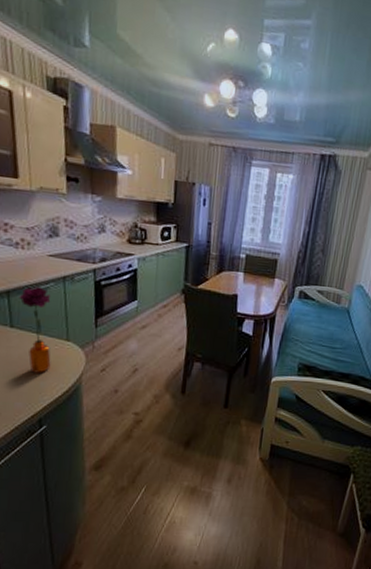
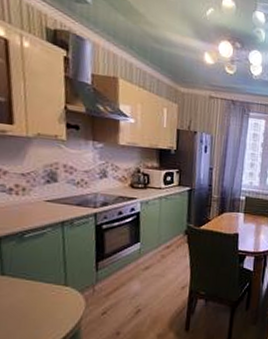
flower: present [19,285,51,373] -> none [12,231,48,321]

